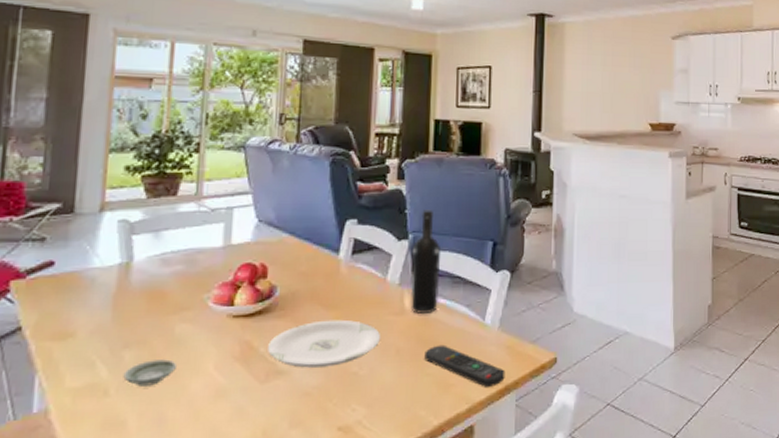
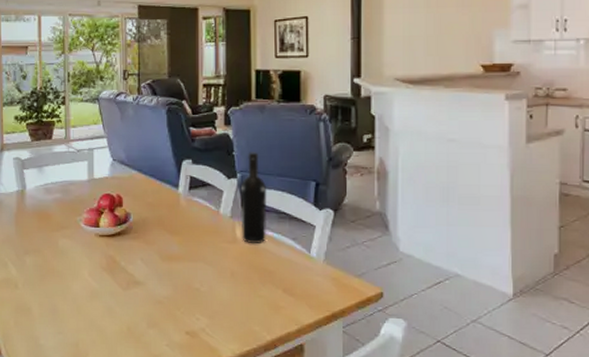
saucer: present [123,359,178,387] -> none [26,265,63,284]
plate: present [268,319,381,368] -> none [127,243,218,282]
remote control: present [424,344,505,387] -> none [256,271,332,313]

